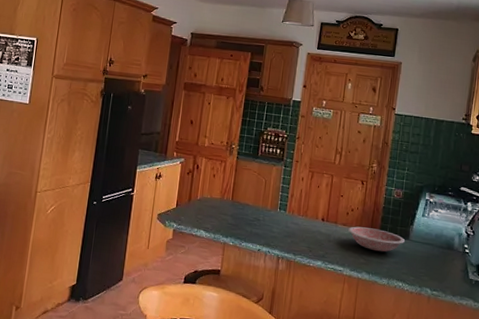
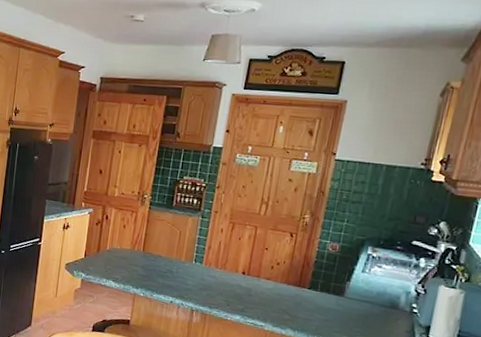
bowl: present [347,226,405,252] -> none [271,280,339,309]

